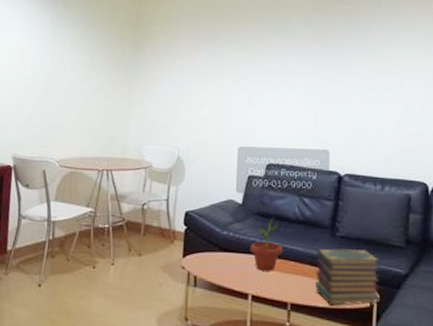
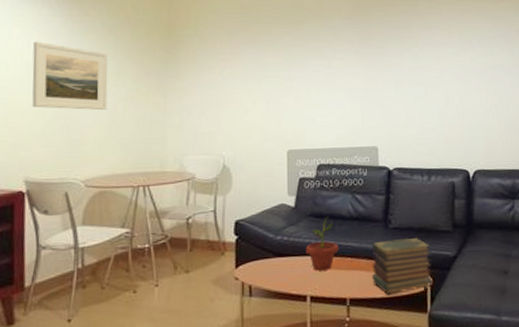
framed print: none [22,34,85,99] -> present [32,41,108,111]

